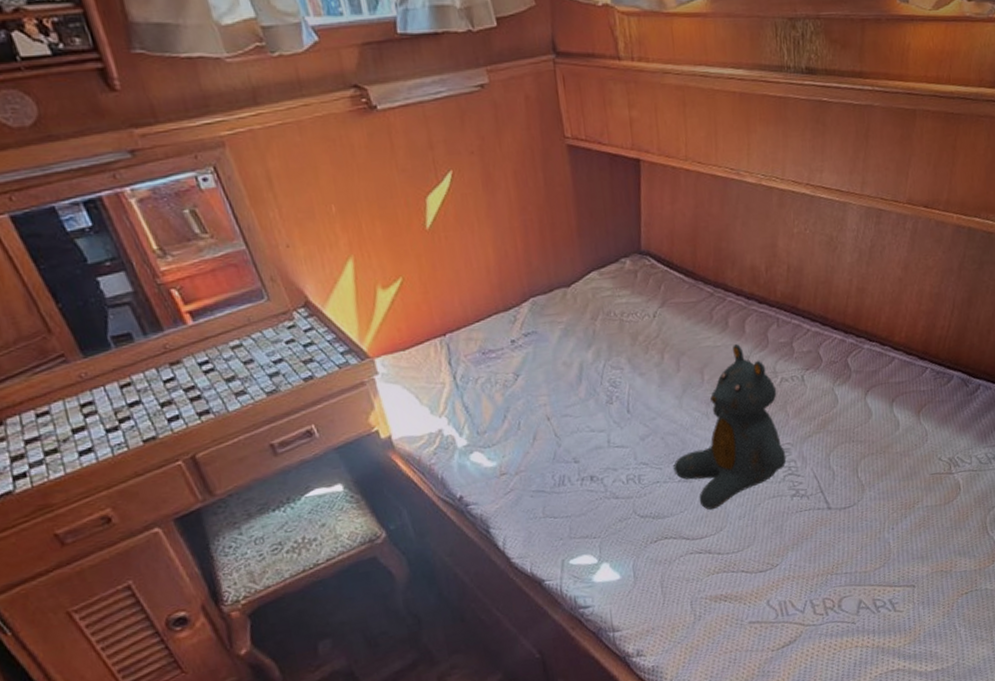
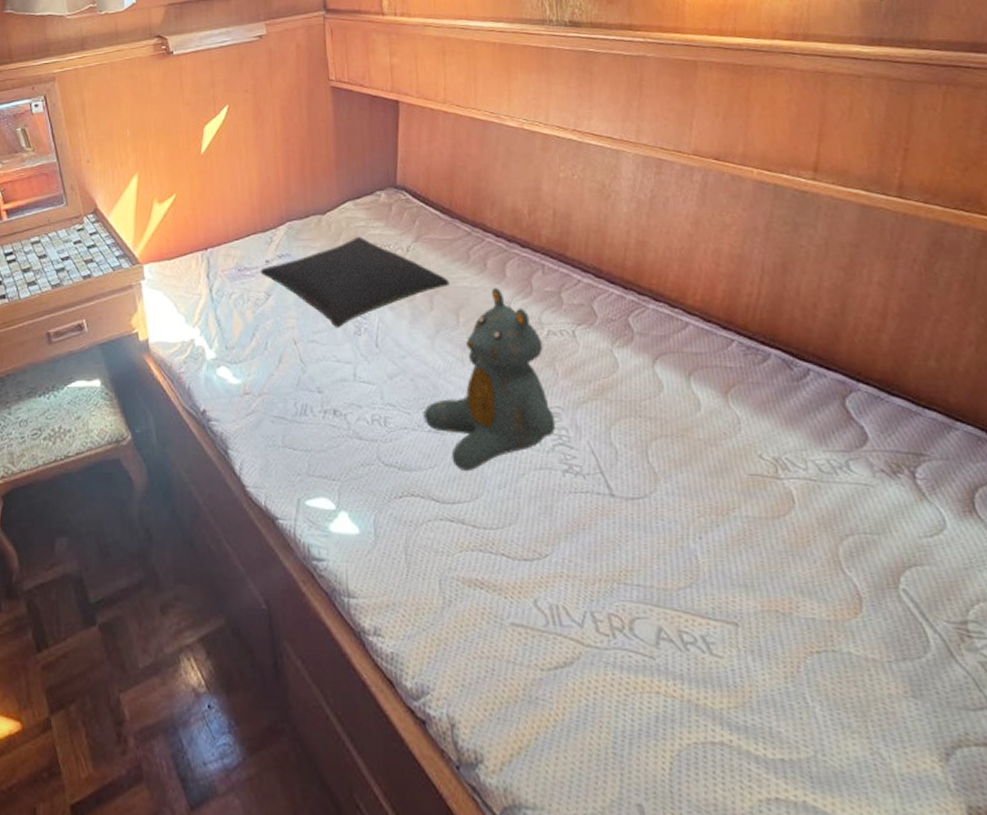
pillow: none [506,306,694,400] -> present [260,236,449,329]

